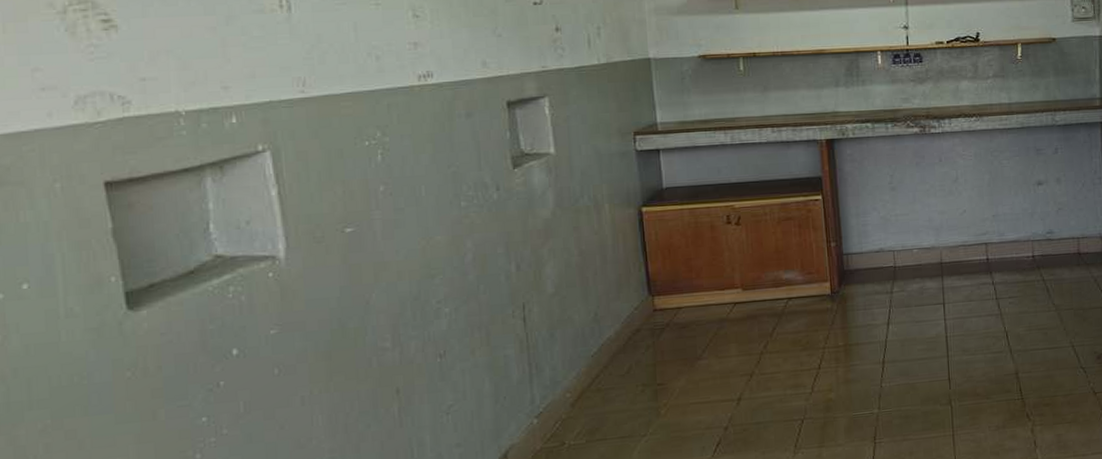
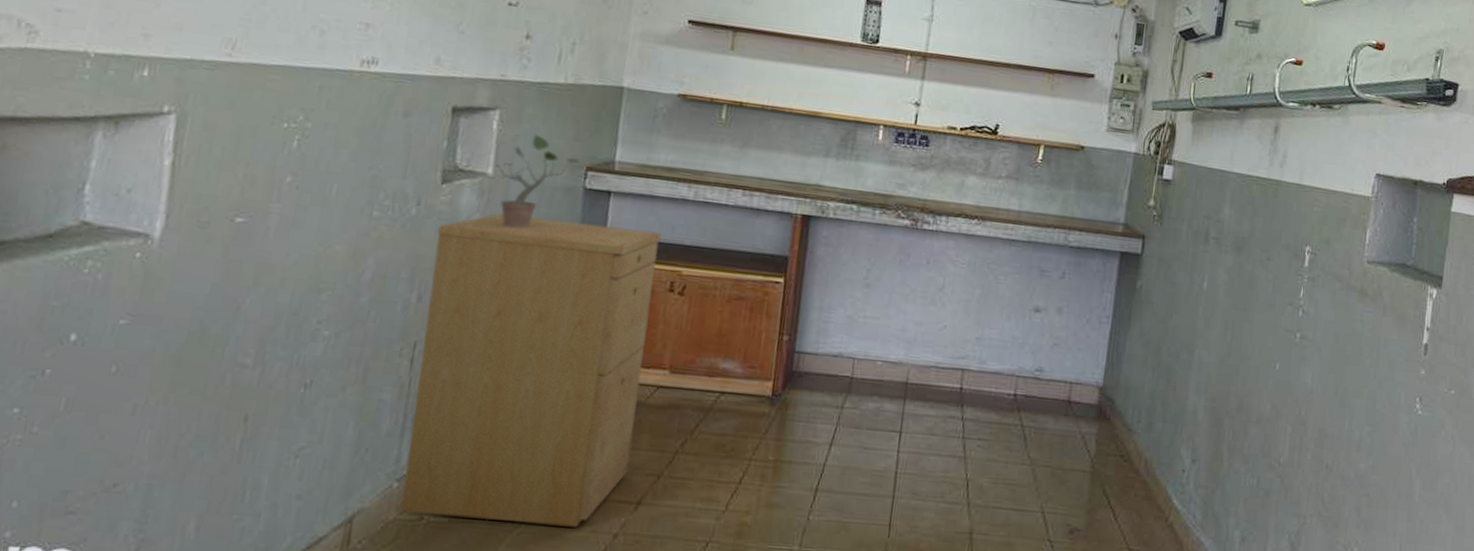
filing cabinet: none [520,176,725,441] -> present [400,214,662,527]
potted plant: none [547,112,628,196] -> present [483,134,581,229]

